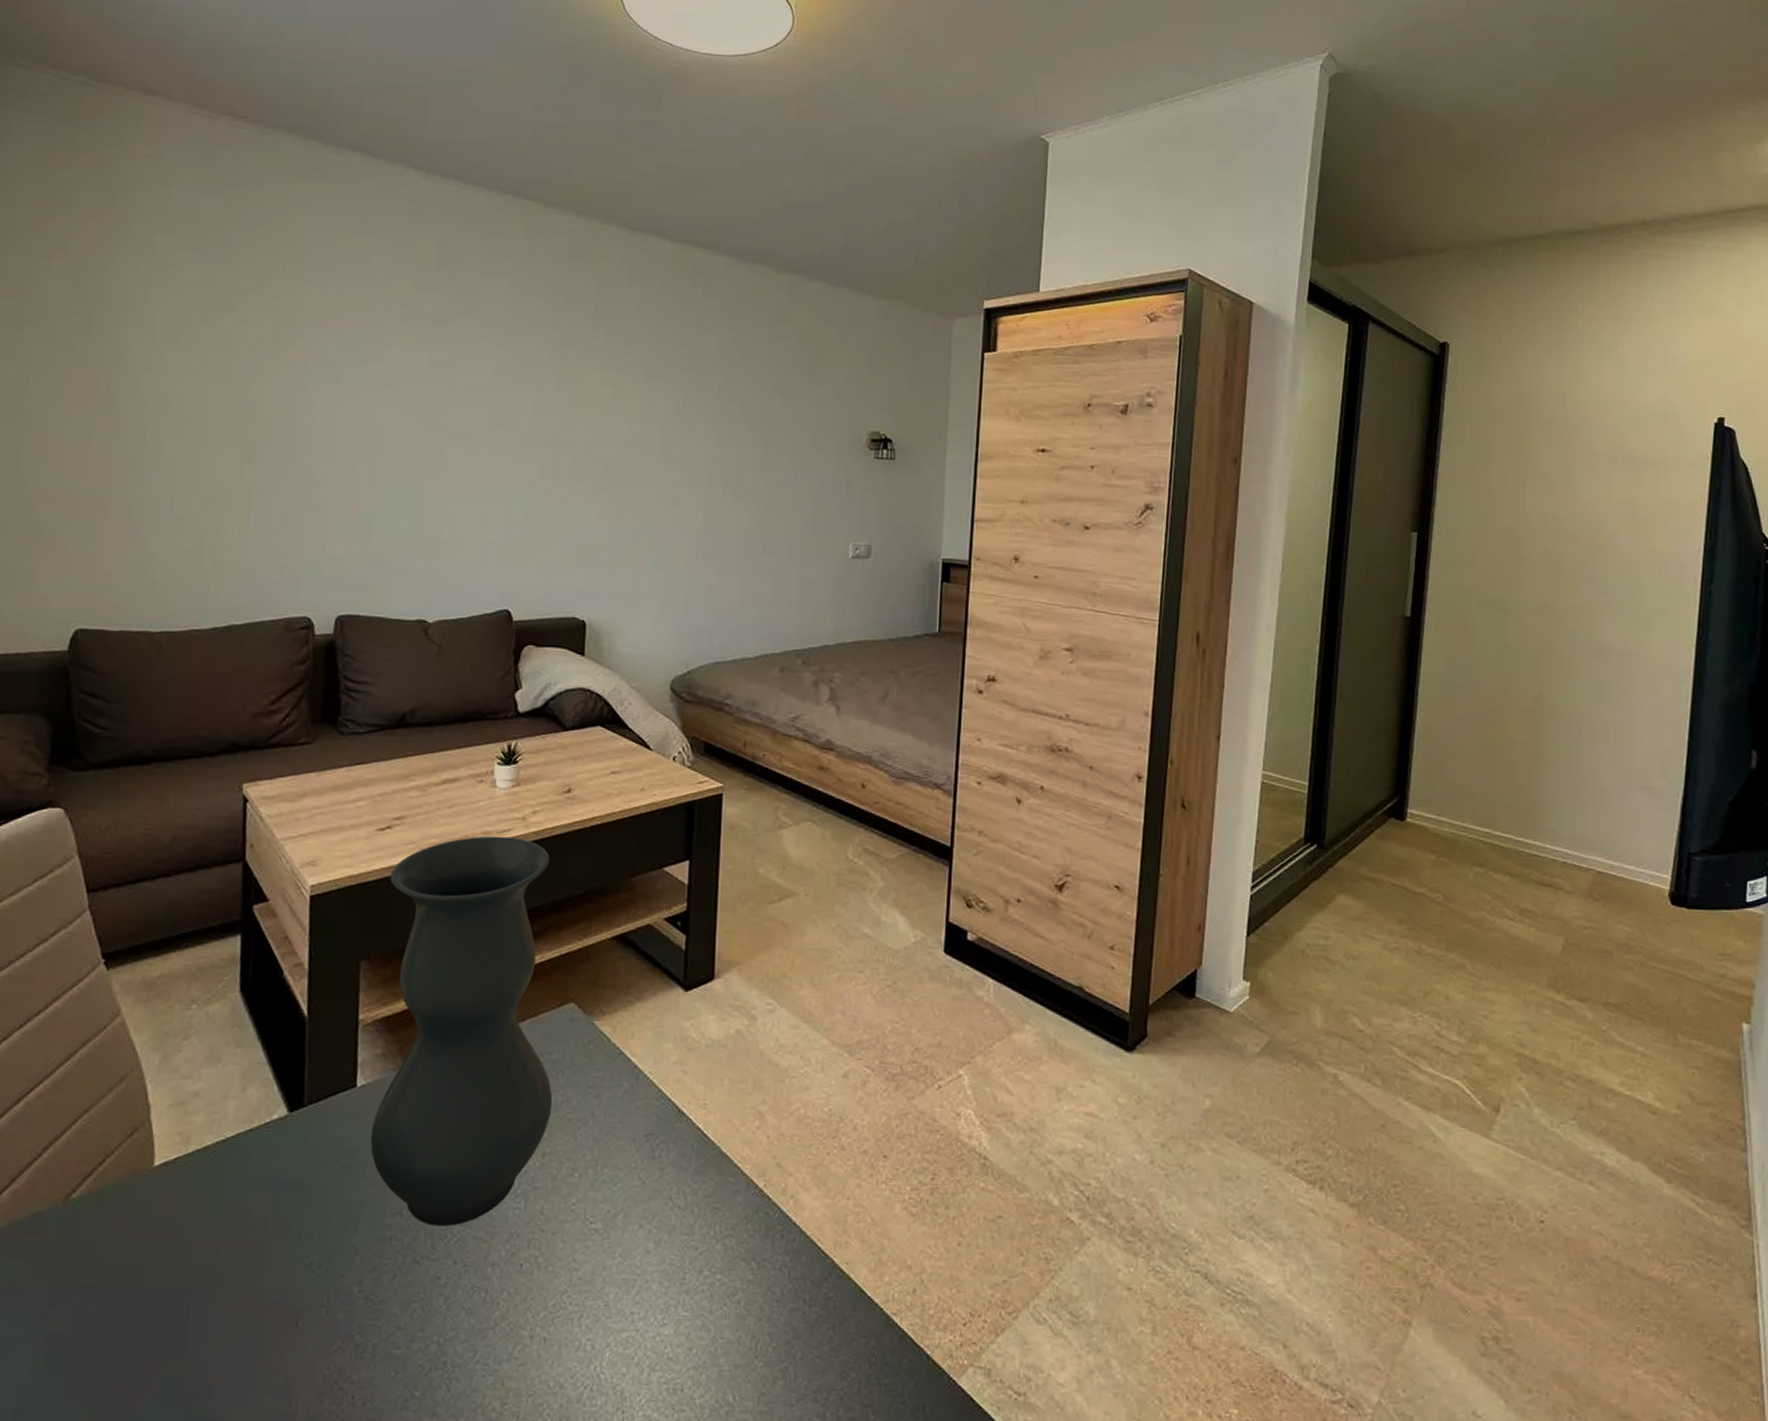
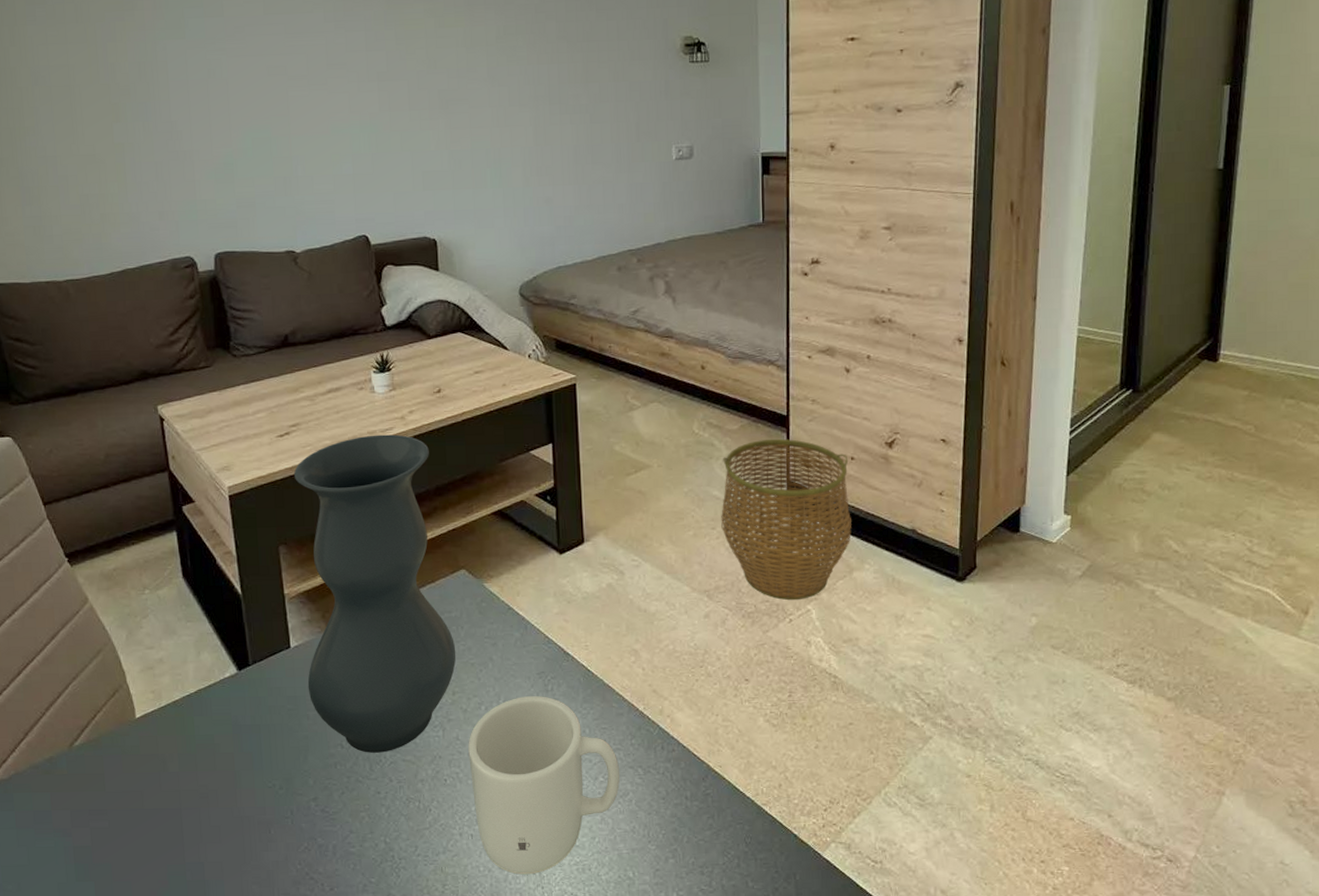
mug: none [552,1162,730,1394] -> present [468,695,621,875]
basket: none [870,872,1014,1062] -> present [721,438,851,600]

